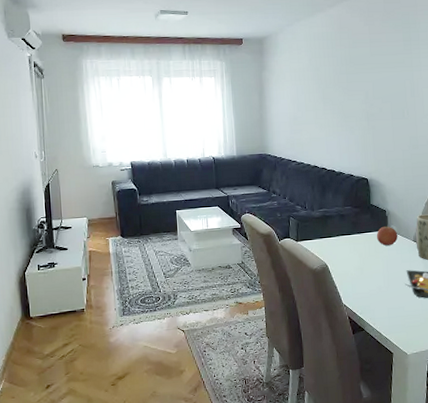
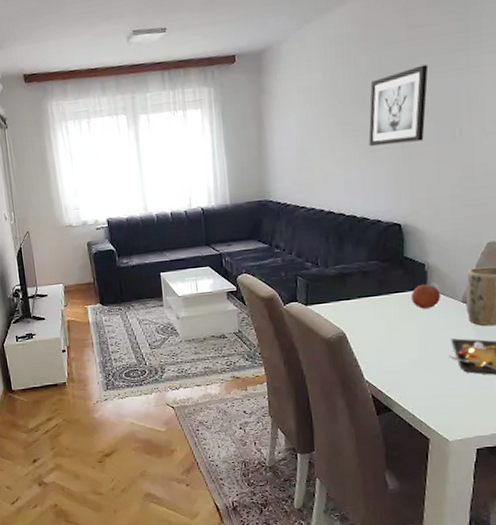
wall art: none [343,61,385,118] -> present [368,64,429,147]

